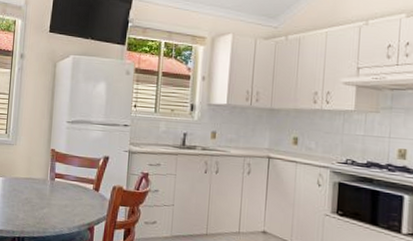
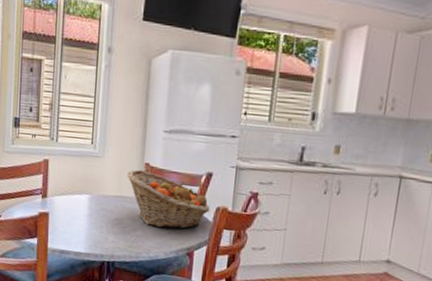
fruit basket: none [35,154,108,207] -> present [127,169,210,229]

